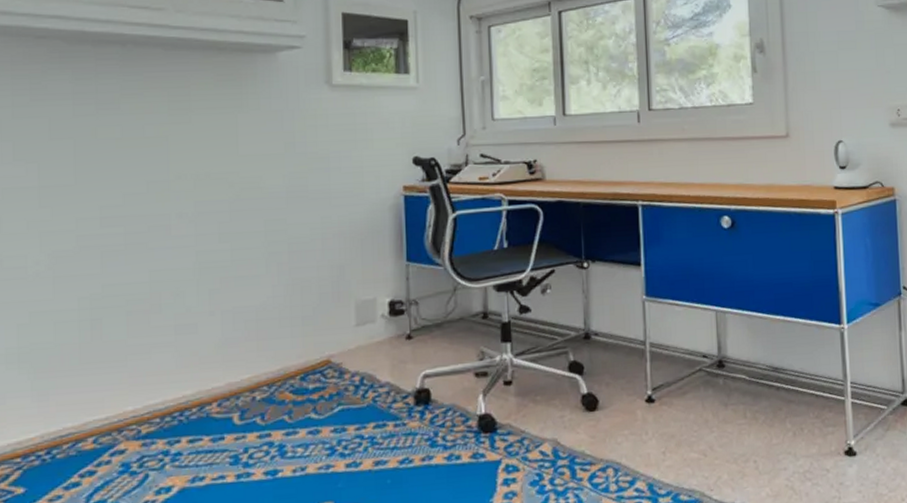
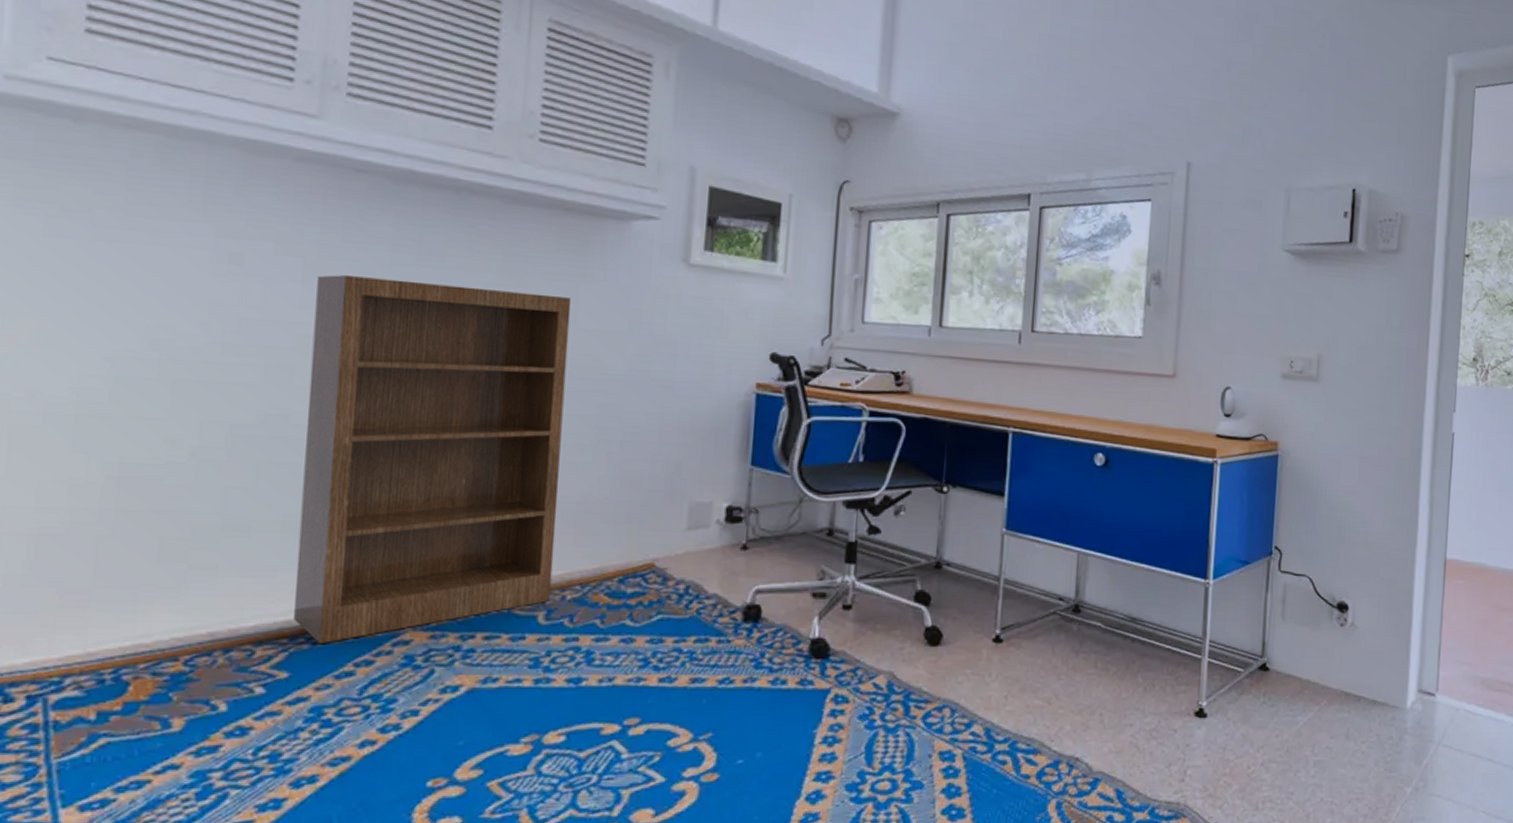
bookshelf: none [14,127,242,461] -> present [294,275,572,645]

